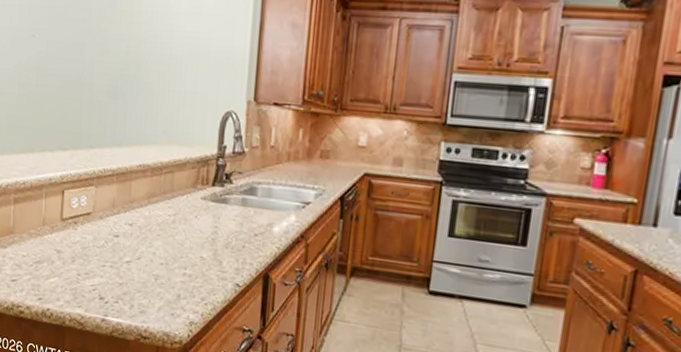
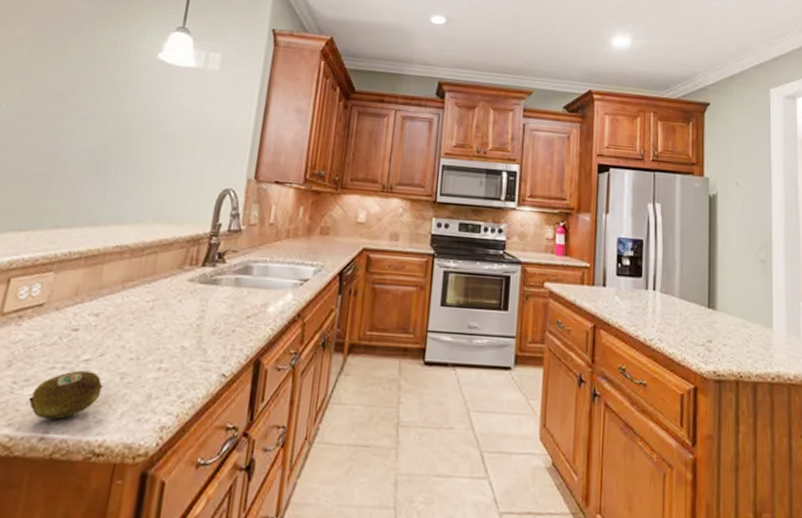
fruit: none [90,269,143,307] -> present [28,370,104,420]

